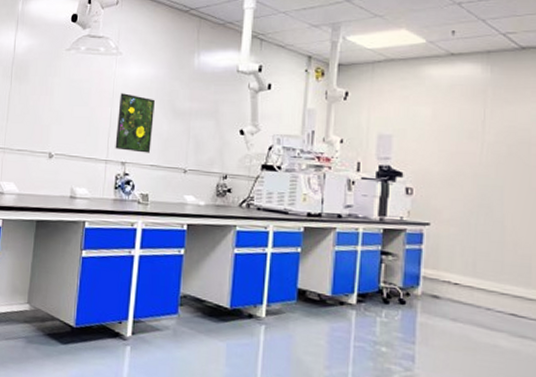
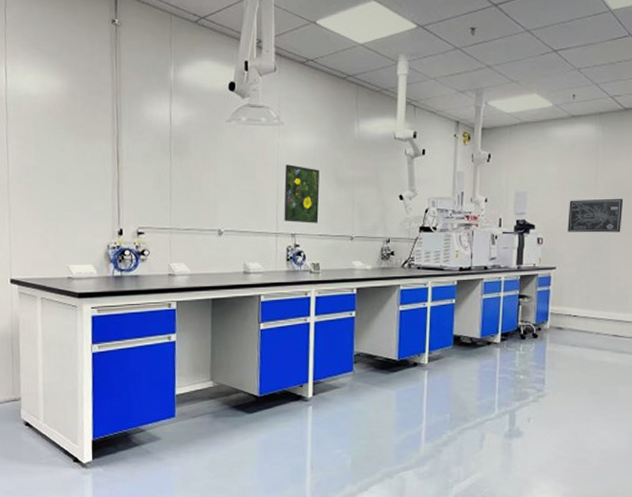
wall art: none [445,147,521,189] -> present [567,199,623,233]

